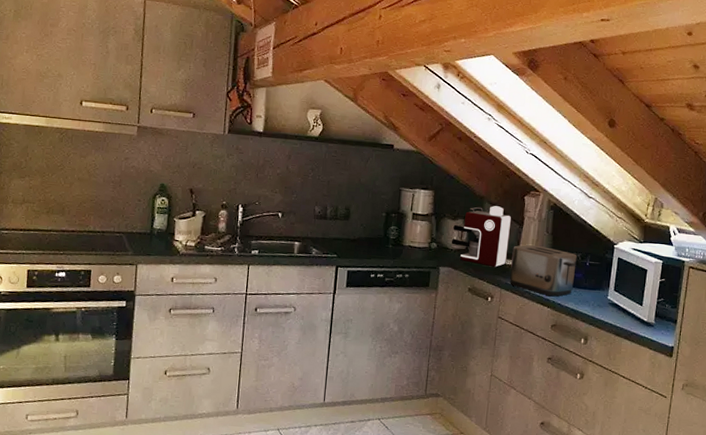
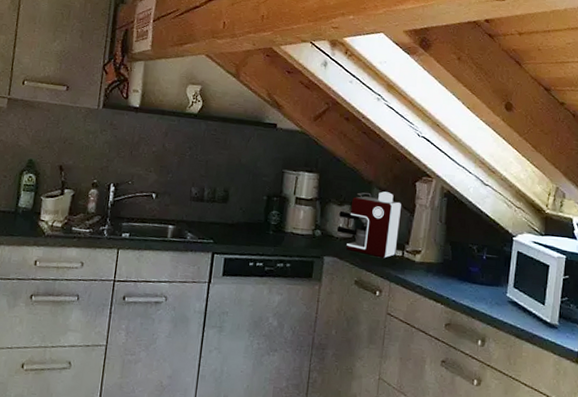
toaster: present [510,244,577,297] -> none [400,234,473,292]

